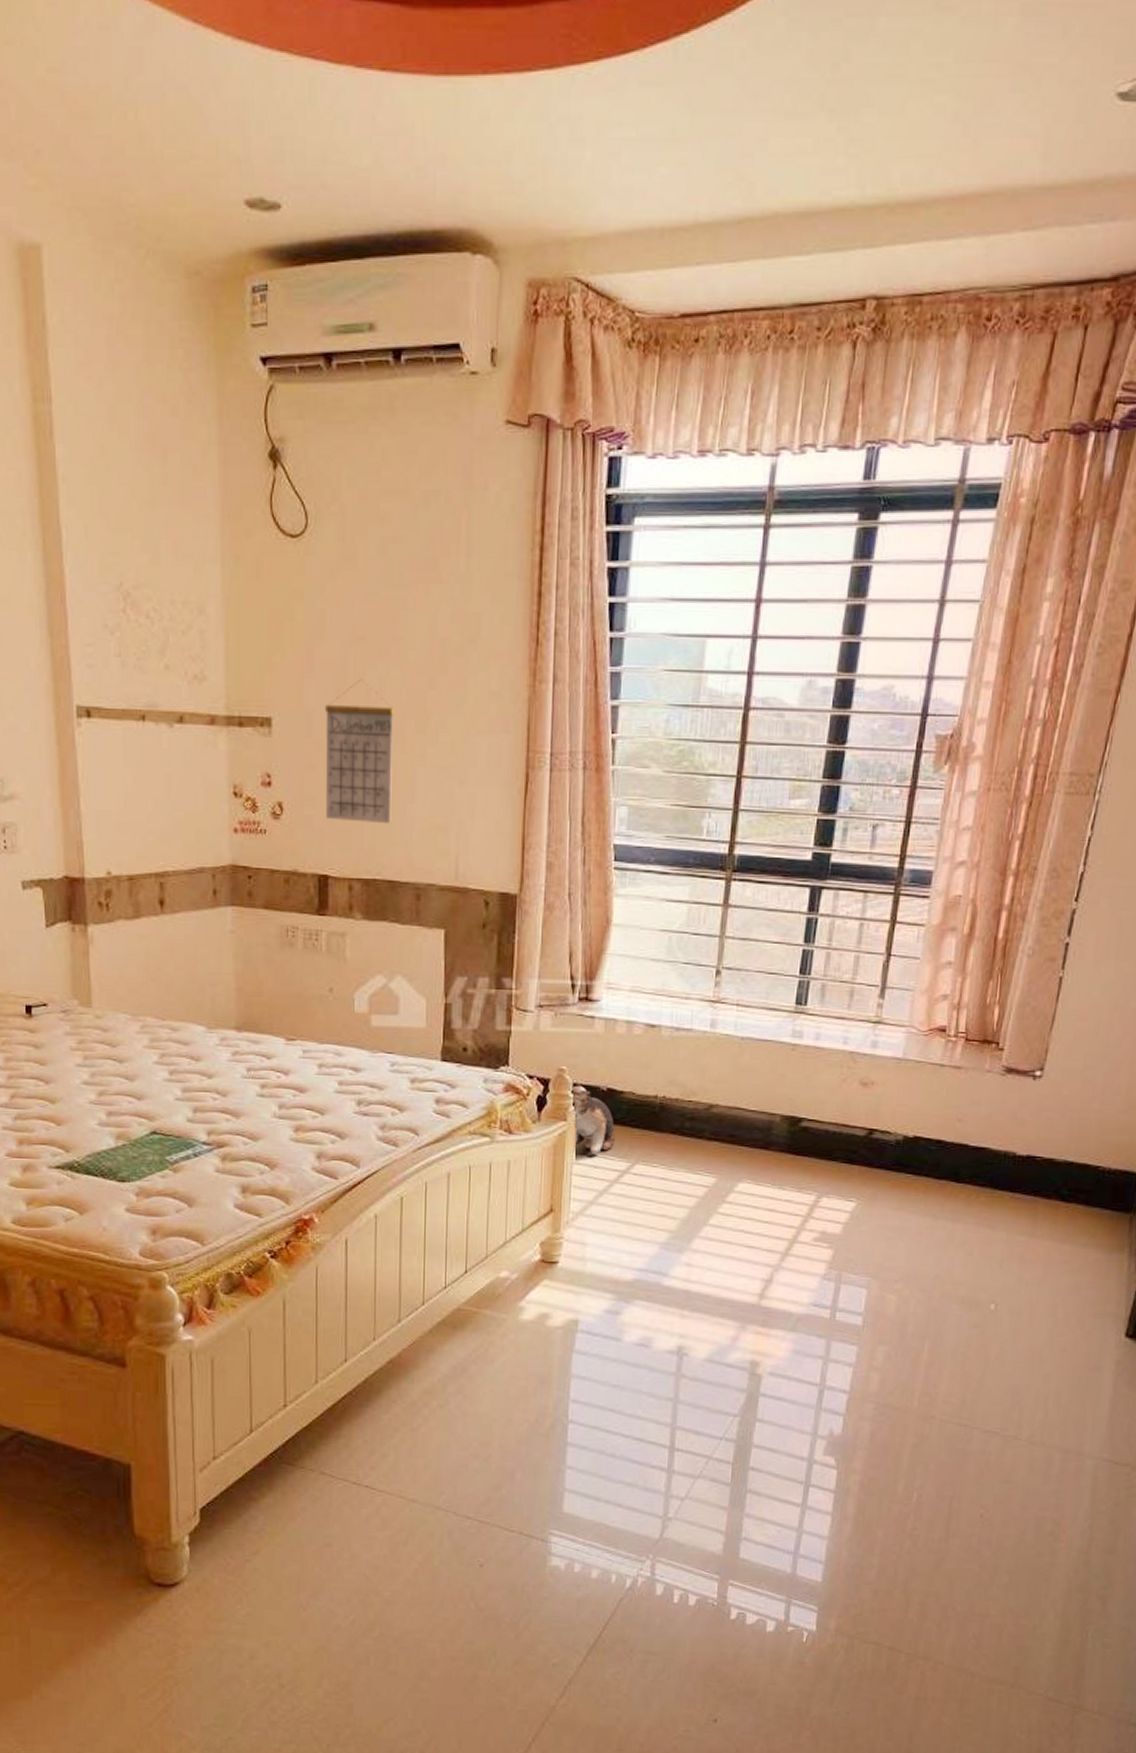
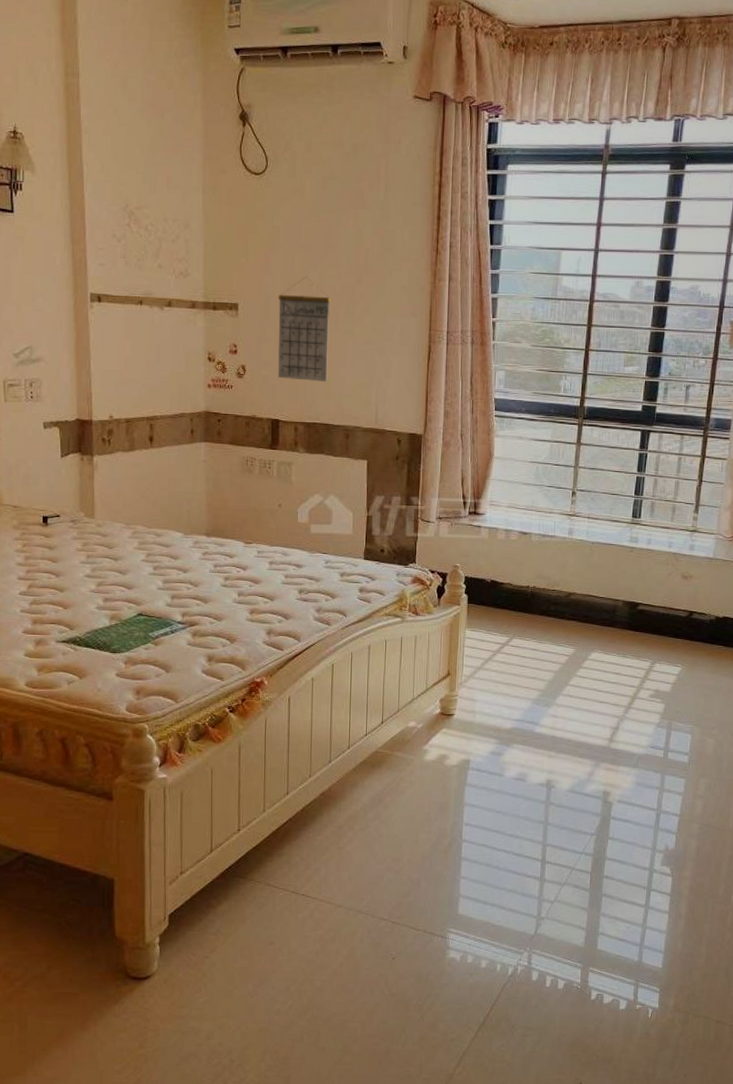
plush toy: present [569,1085,616,1154] -> none [462,578,498,630]

